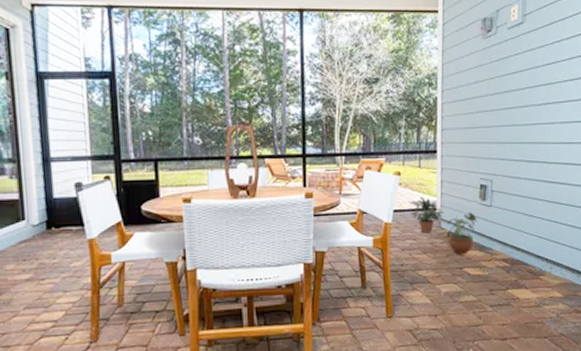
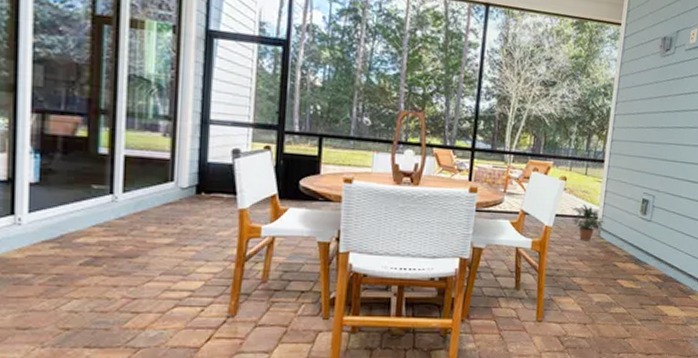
potted plant: present [447,211,477,254] -> none [605,224,636,265]

